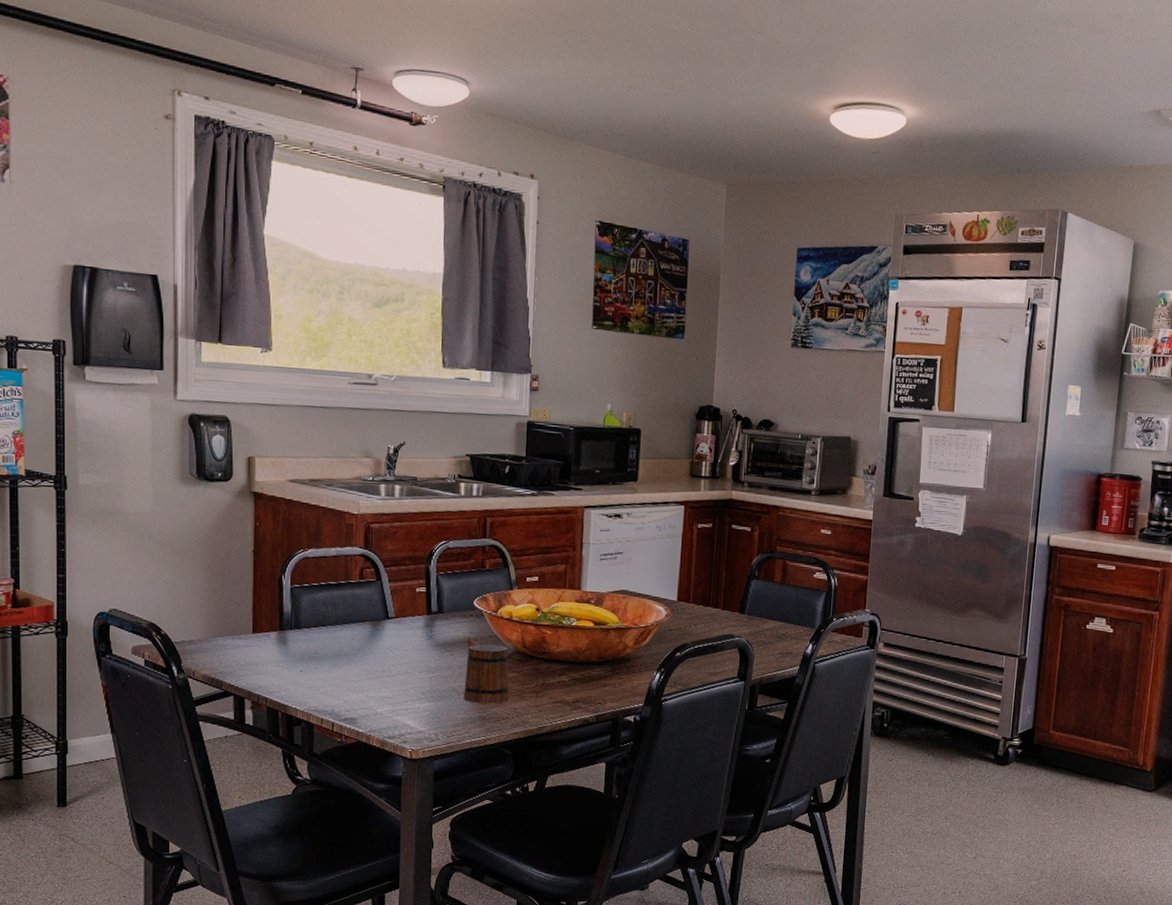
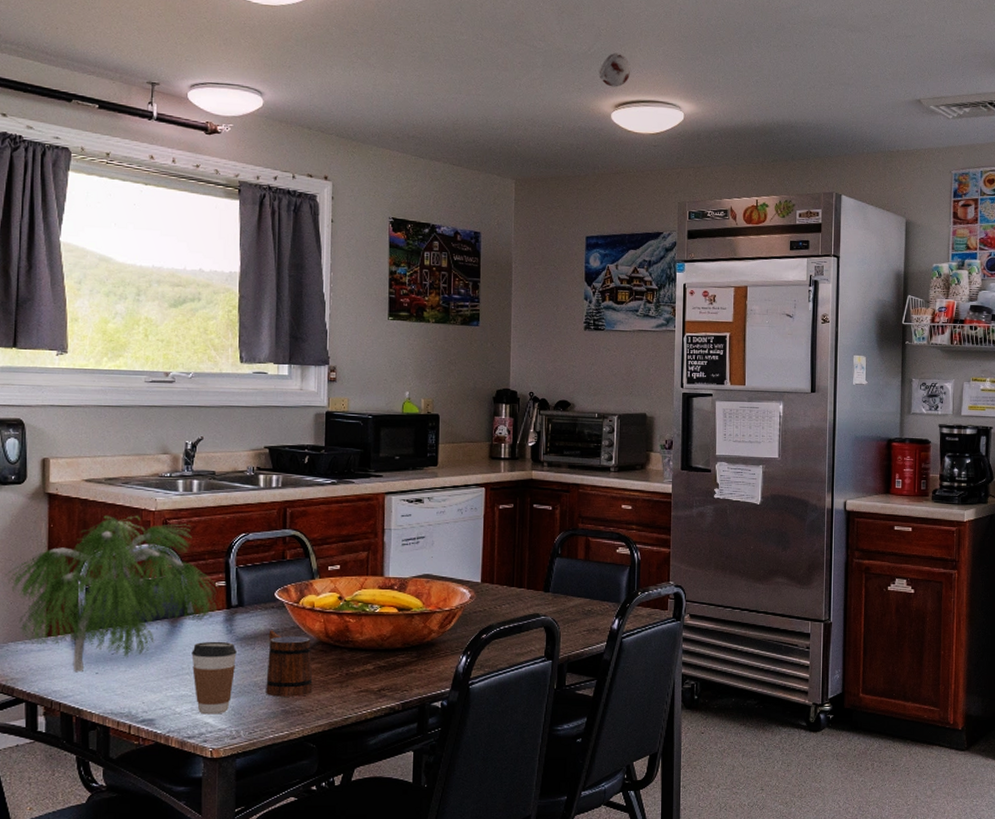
plant: none [212,517,422,670] -> present [4,515,222,673]
coffee cup: none [392,645,436,717] -> present [191,641,237,715]
smoke detector: none [819,48,853,87] -> present [599,52,631,87]

